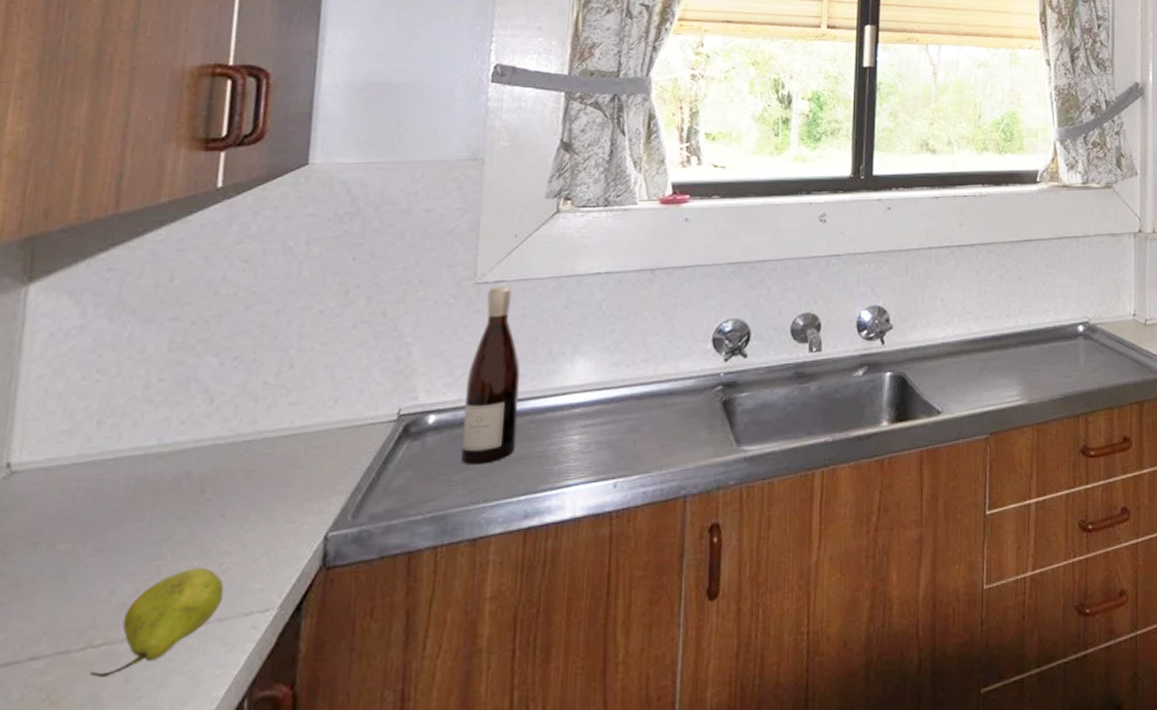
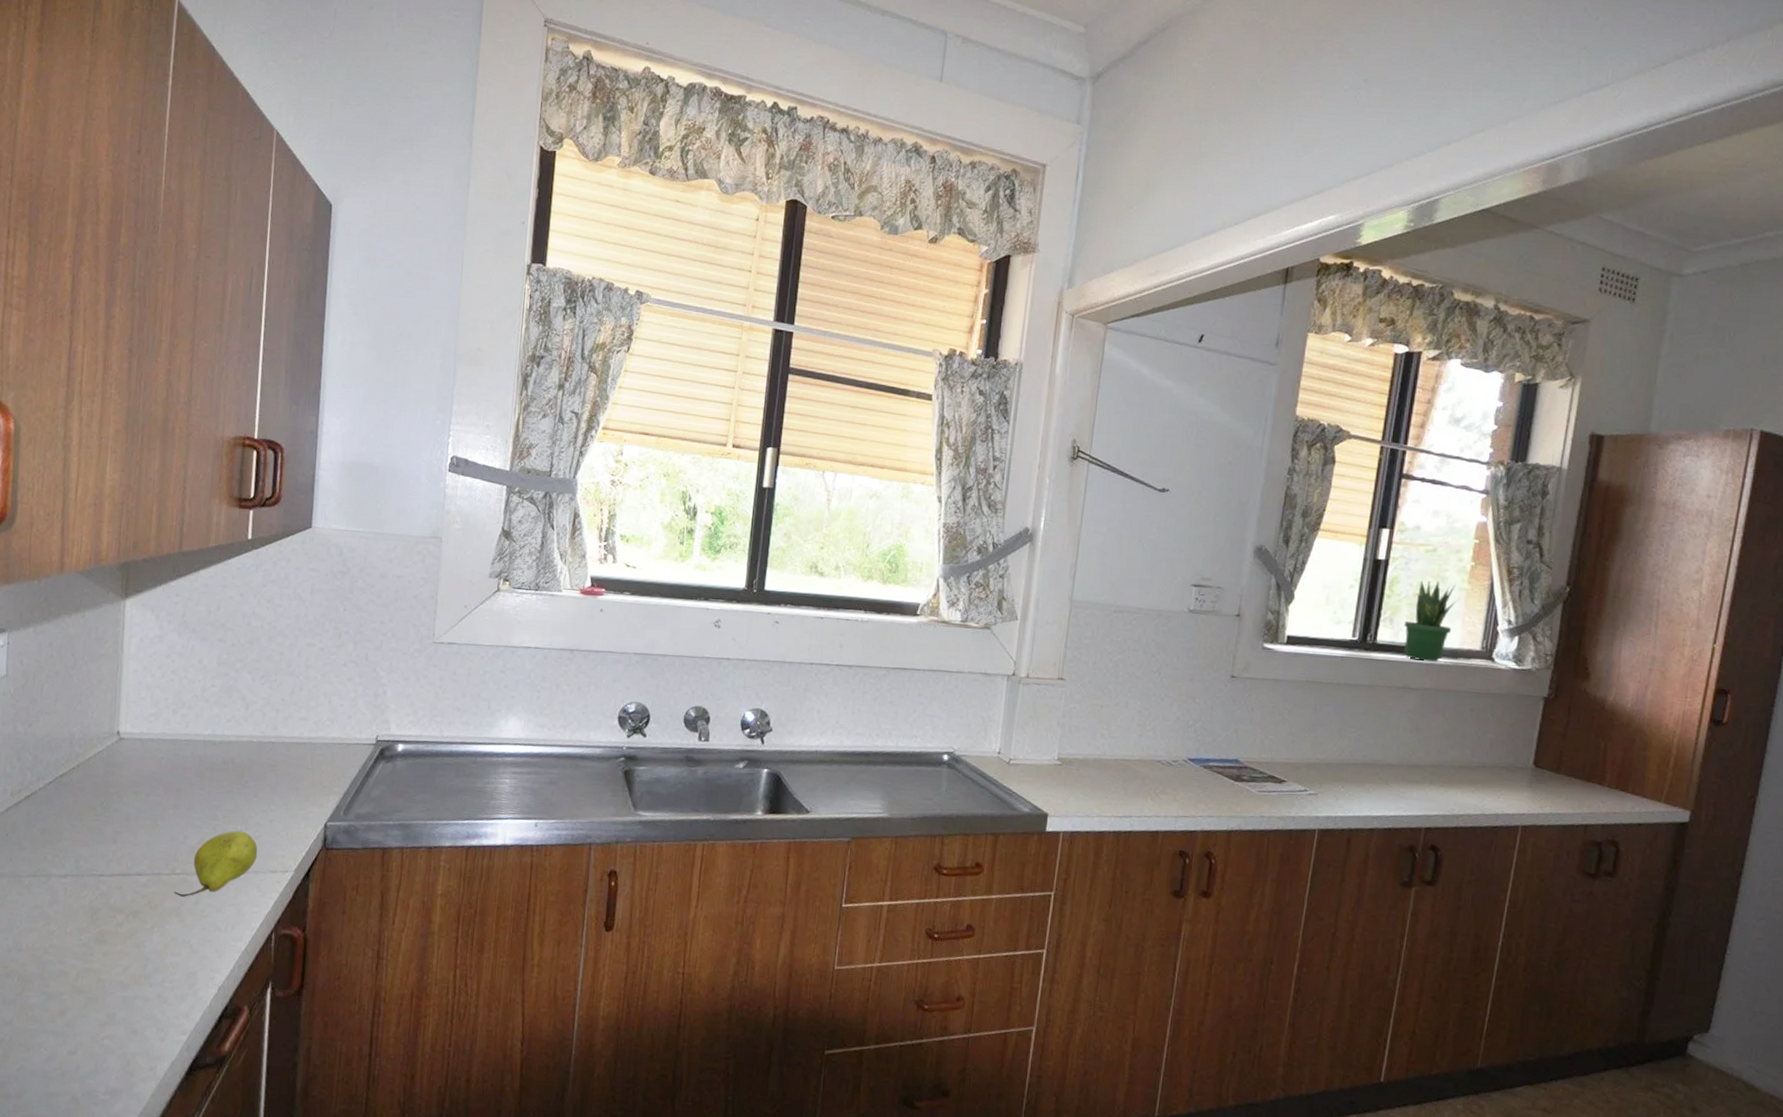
bottle: present [461,285,521,465] -> none [421,647,467,790]

